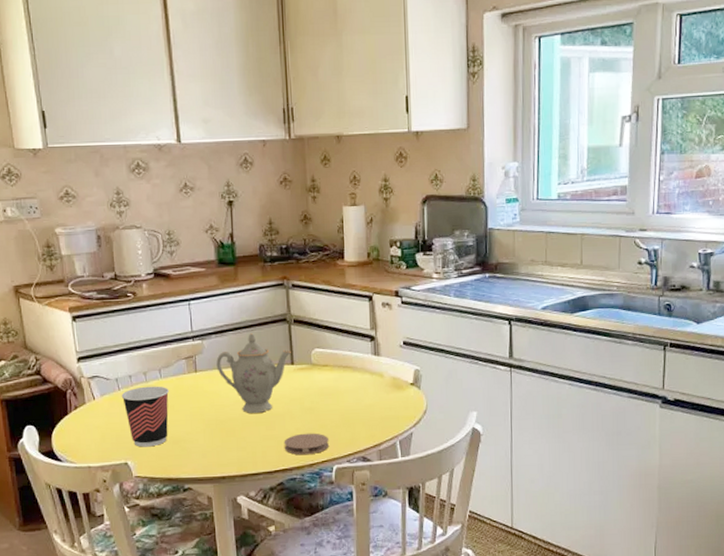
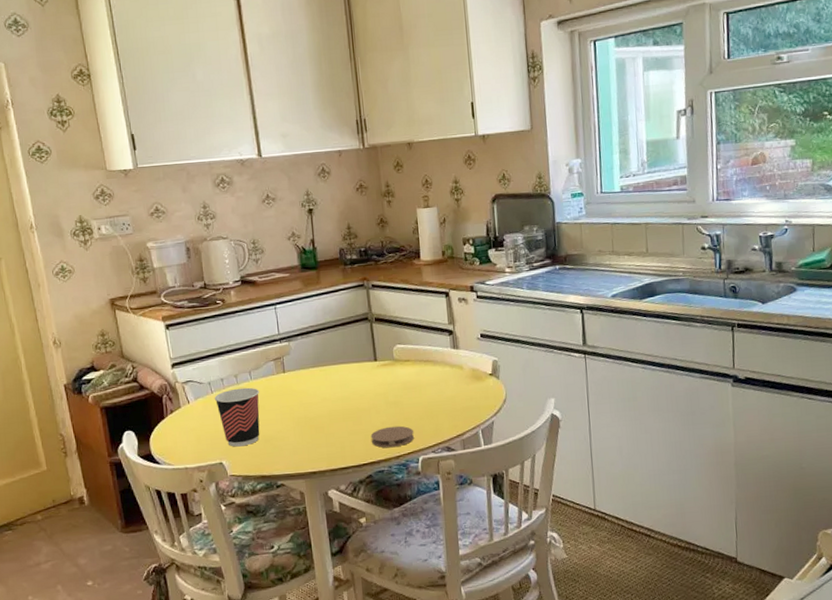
teapot: present [216,333,291,413] -> none [303,333,374,410]

